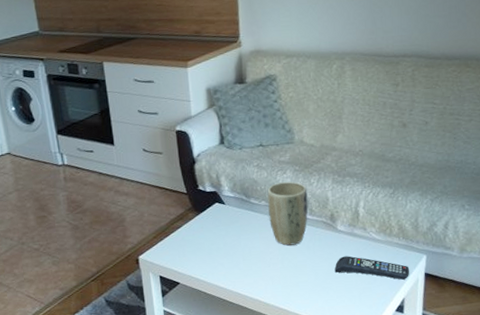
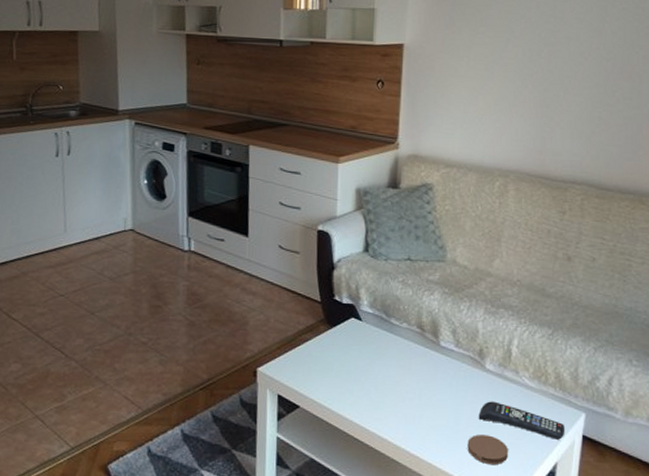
plant pot: present [267,181,309,246] -> none [409,303,456,380]
coaster: none [327,284,362,307] -> present [467,434,508,465]

